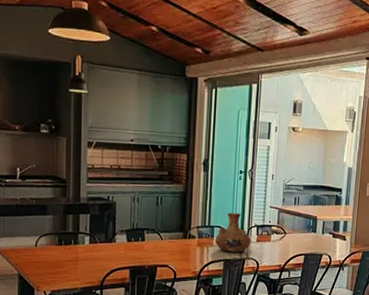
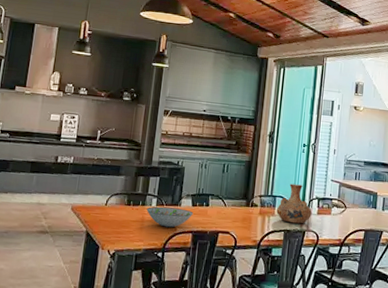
decorative bowl: none [79,244,129,265] -> present [146,206,194,228]

